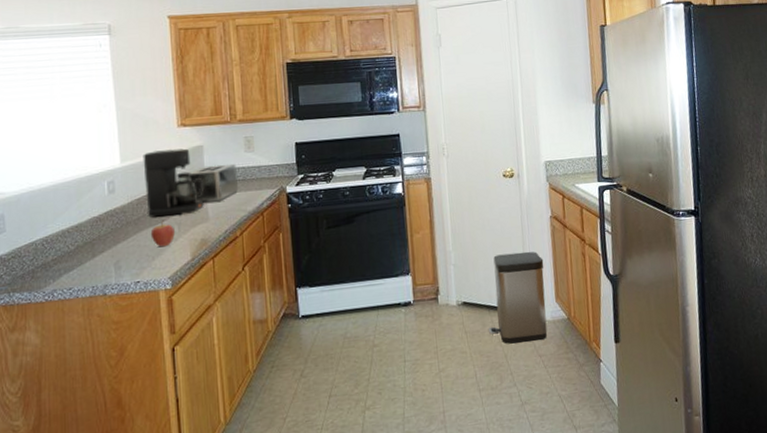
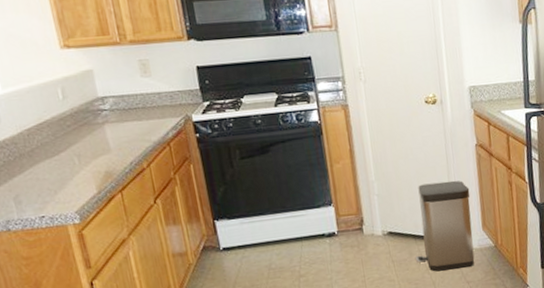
coffee maker: present [143,148,204,218] -> none [25,73,104,149]
fruit: present [150,220,175,247] -> none [48,152,76,181]
toaster: present [188,163,238,204] -> none [80,89,139,134]

